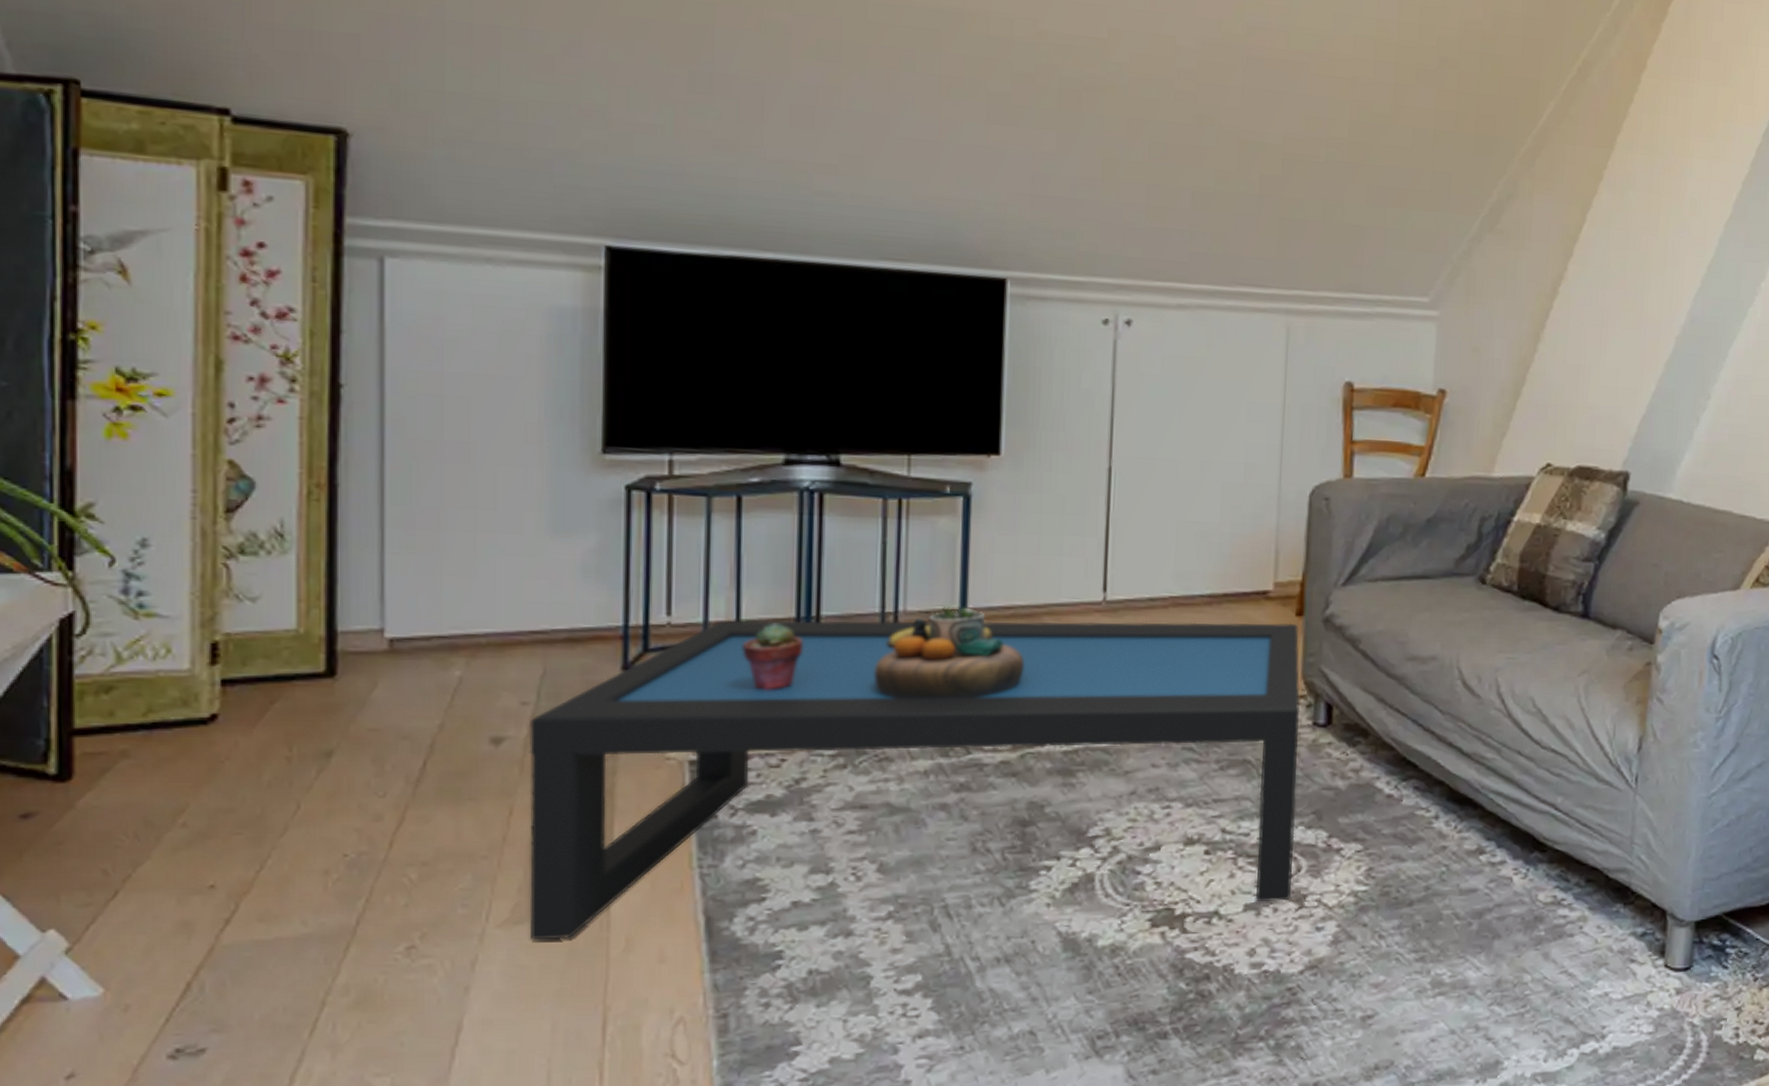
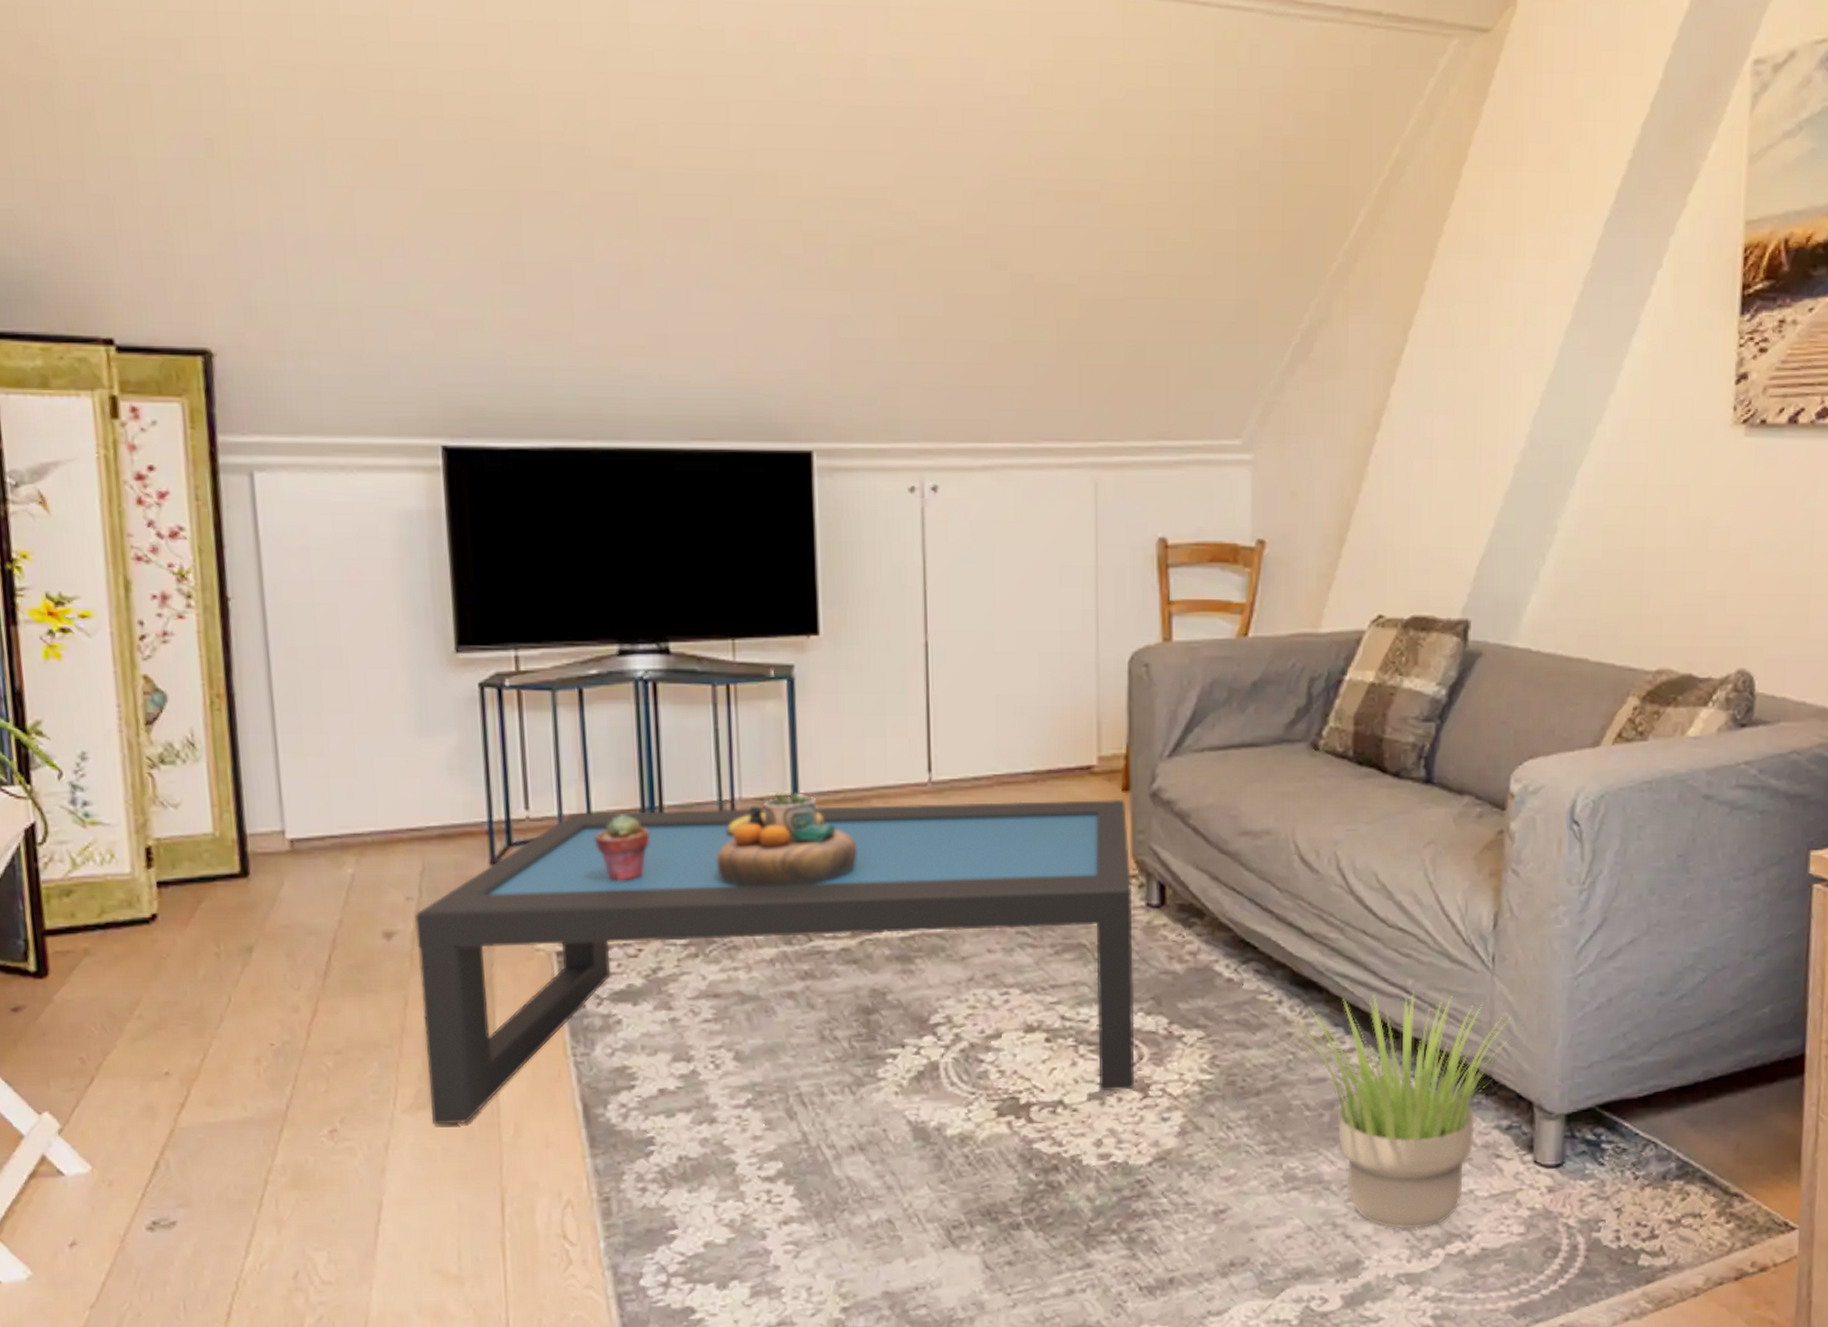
potted plant: none [1449,808,1650,1031] -> present [1294,991,1511,1229]

